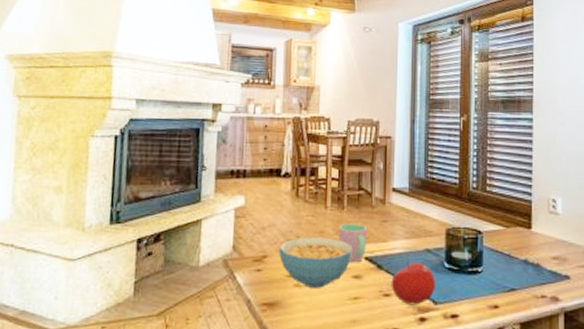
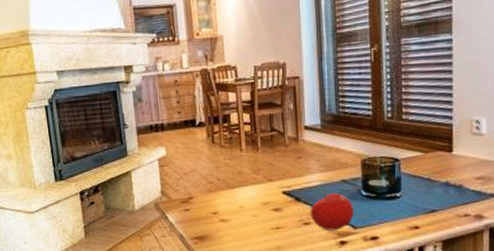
cereal bowl: present [278,236,352,288] -> none [201,177,270,222]
cup: present [338,223,368,263] -> none [255,162,284,198]

